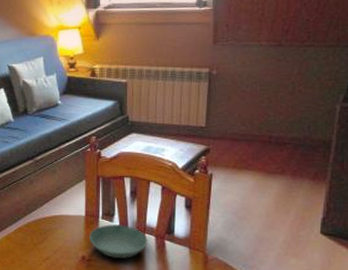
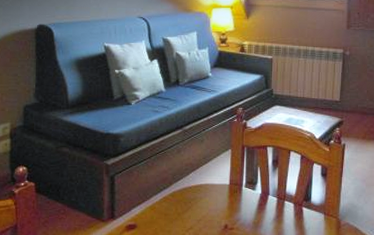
saucer: present [89,223,149,259] -> none [233,191,288,227]

